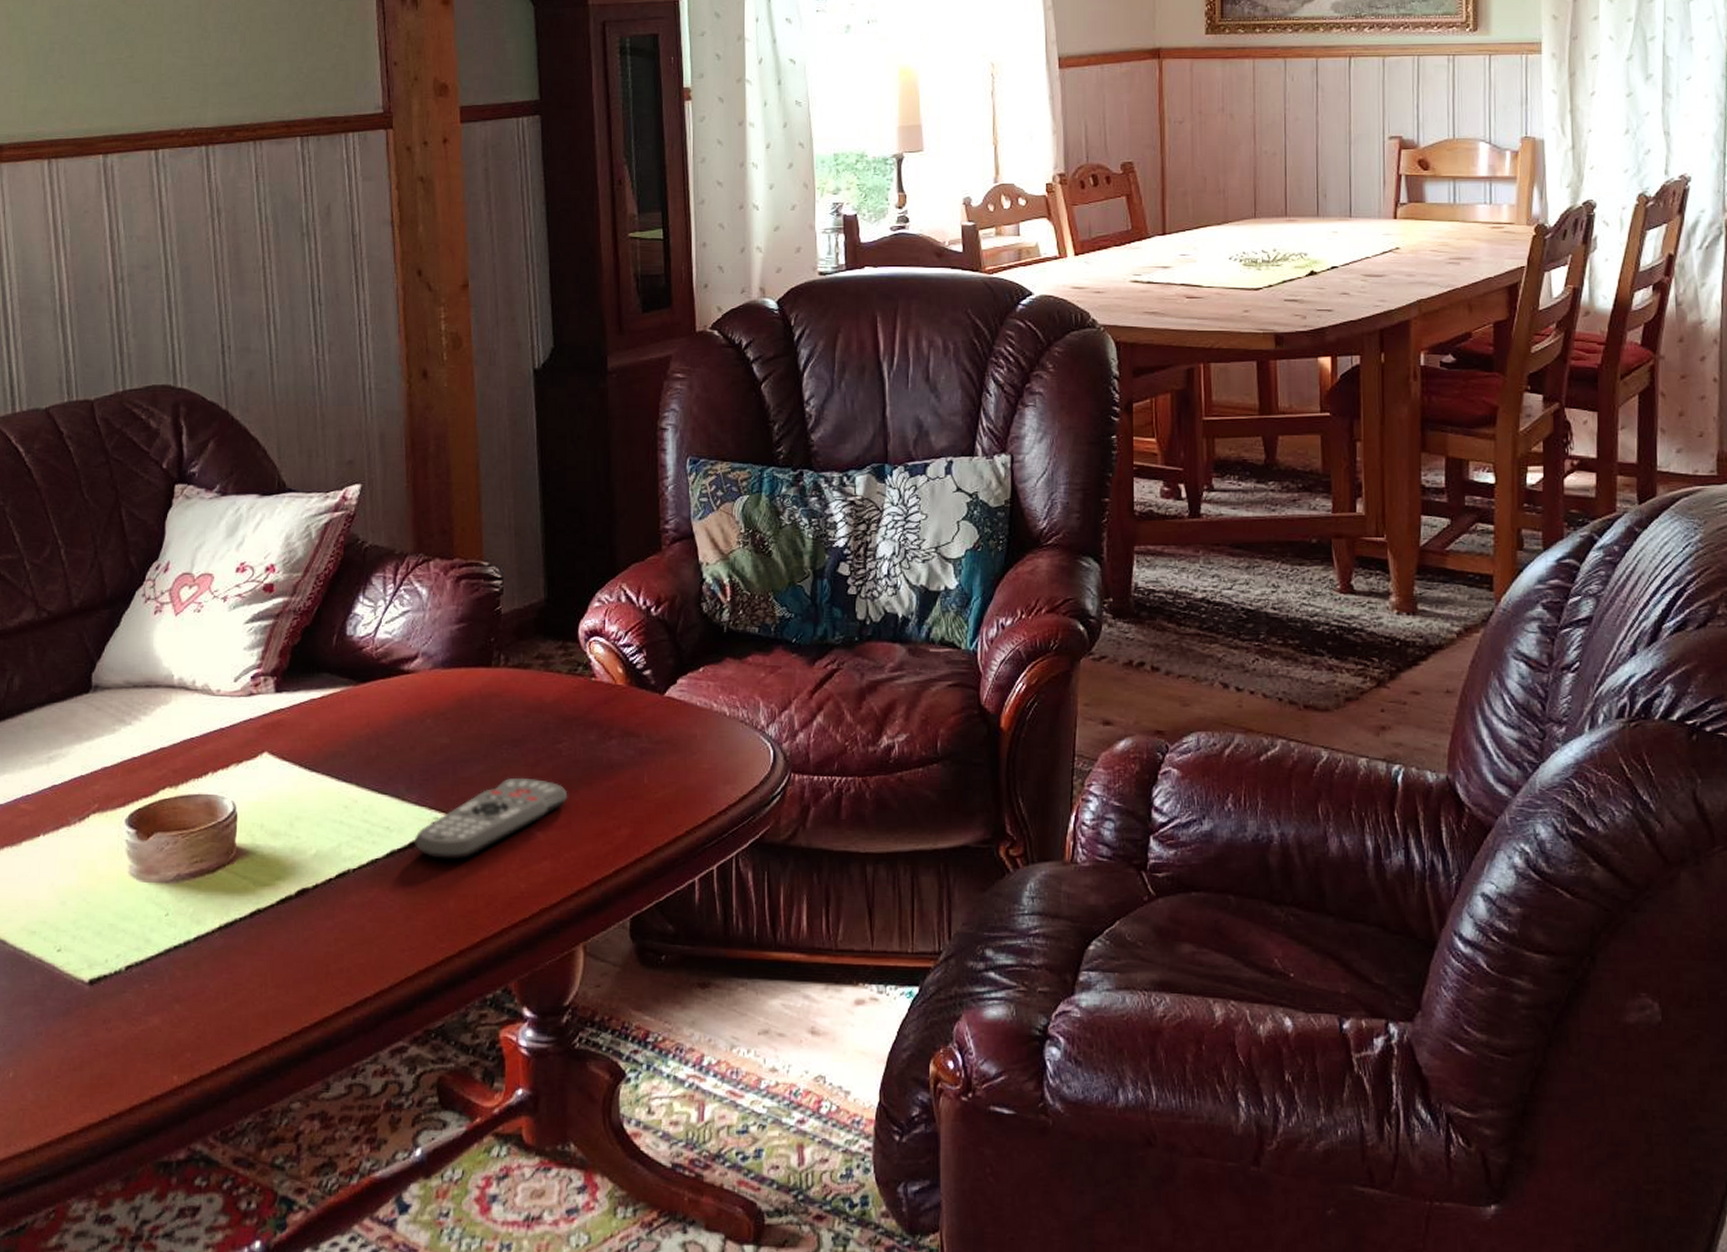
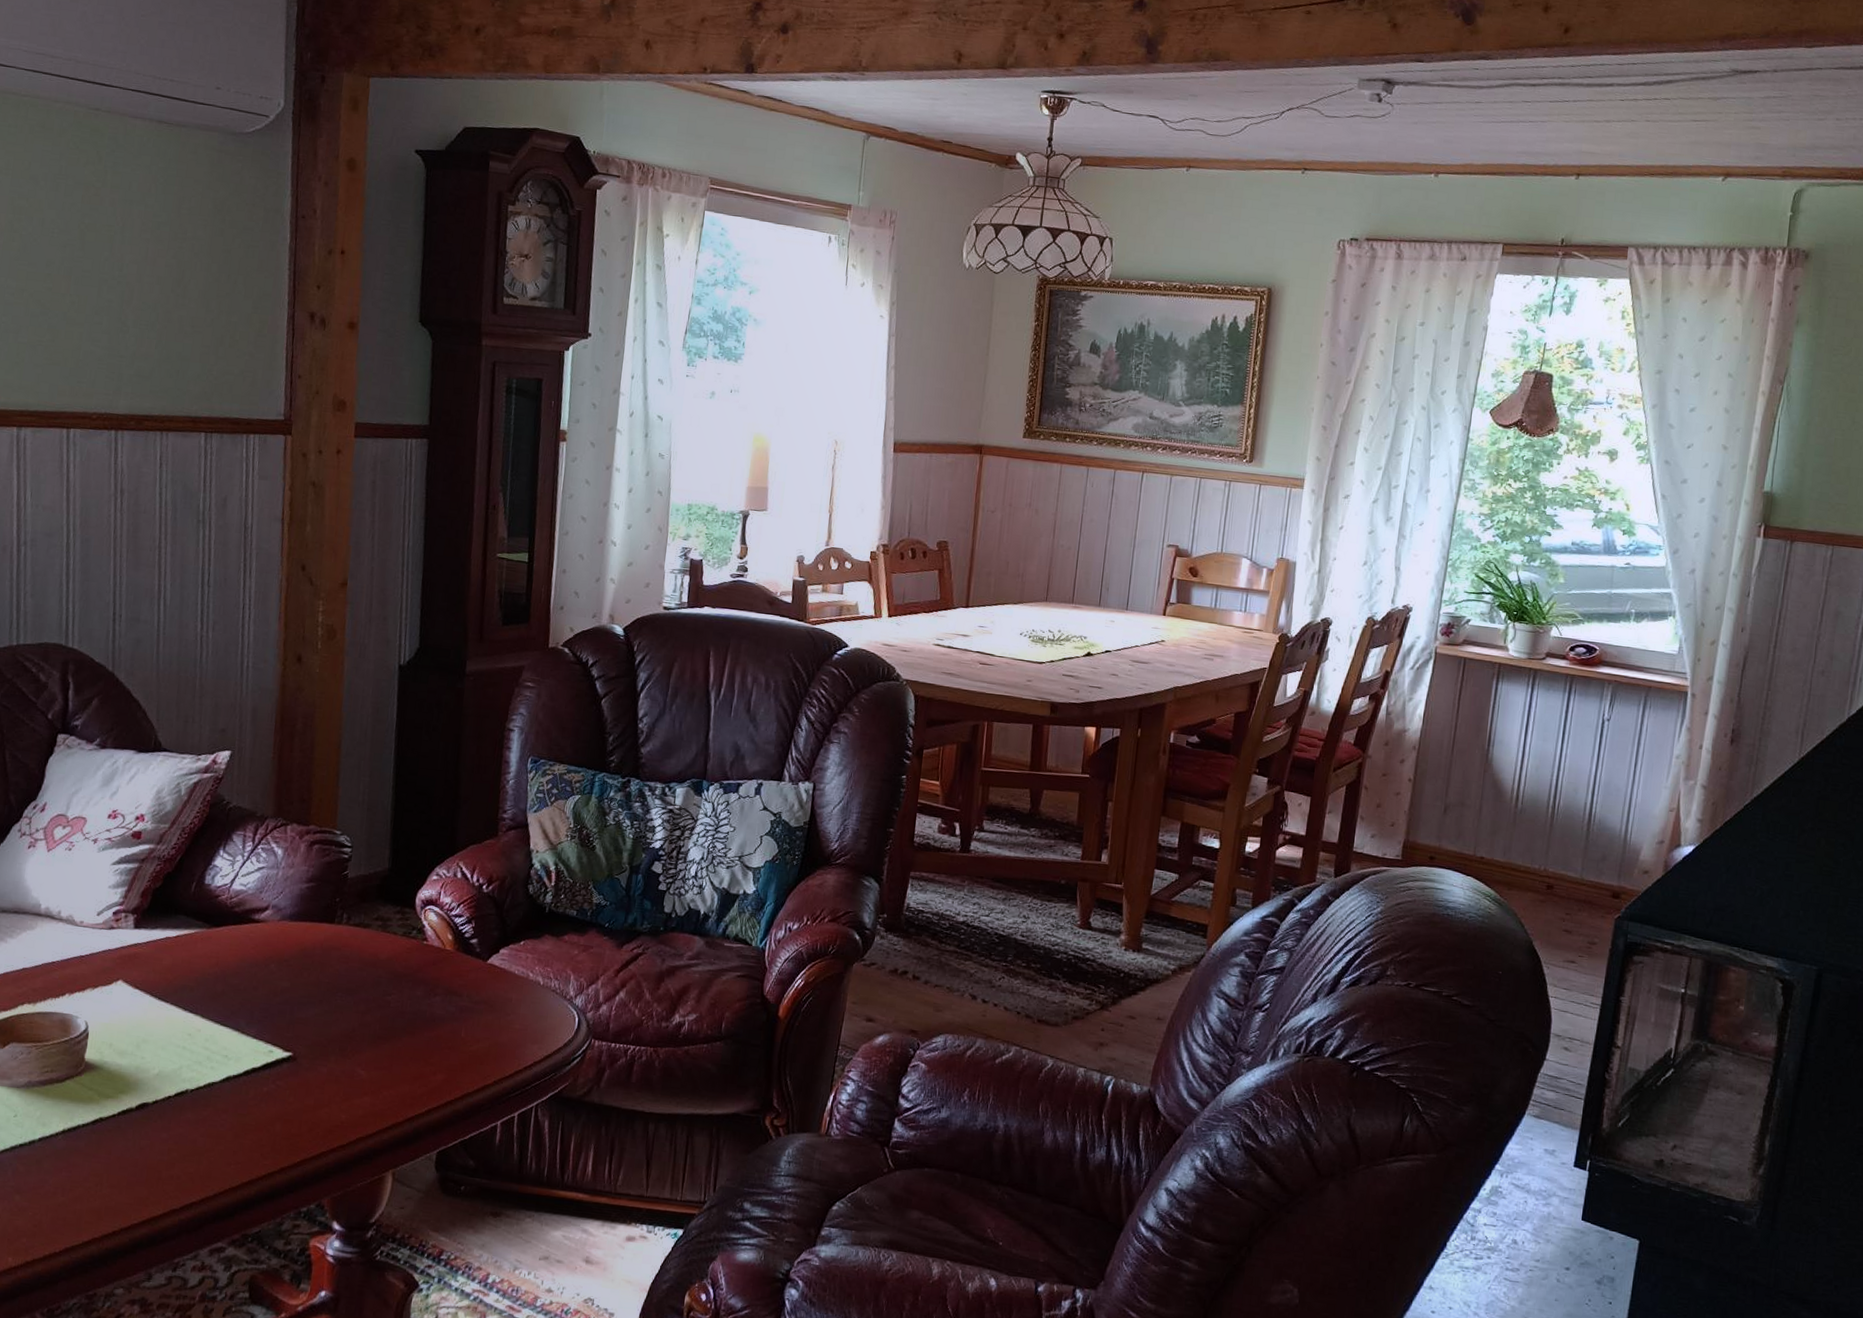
remote control: present [415,777,568,860] -> none [249,1022,392,1089]

